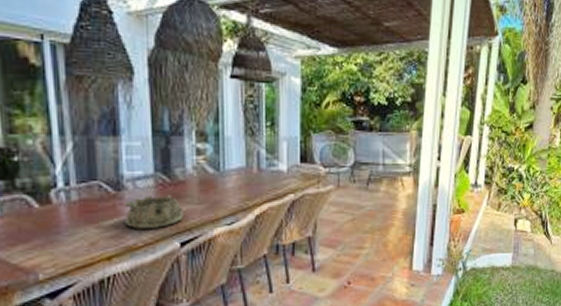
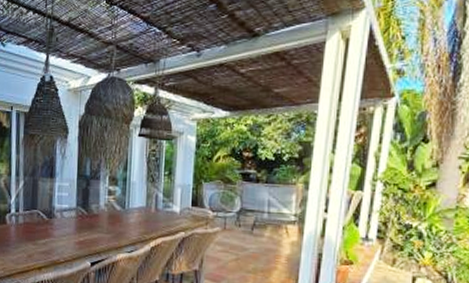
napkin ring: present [124,195,185,229] -> none [53,224,96,249]

